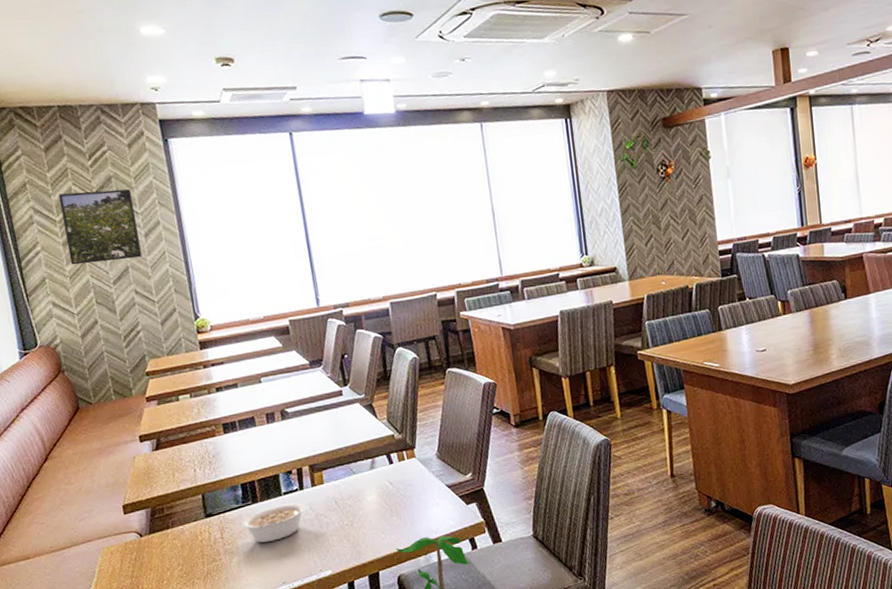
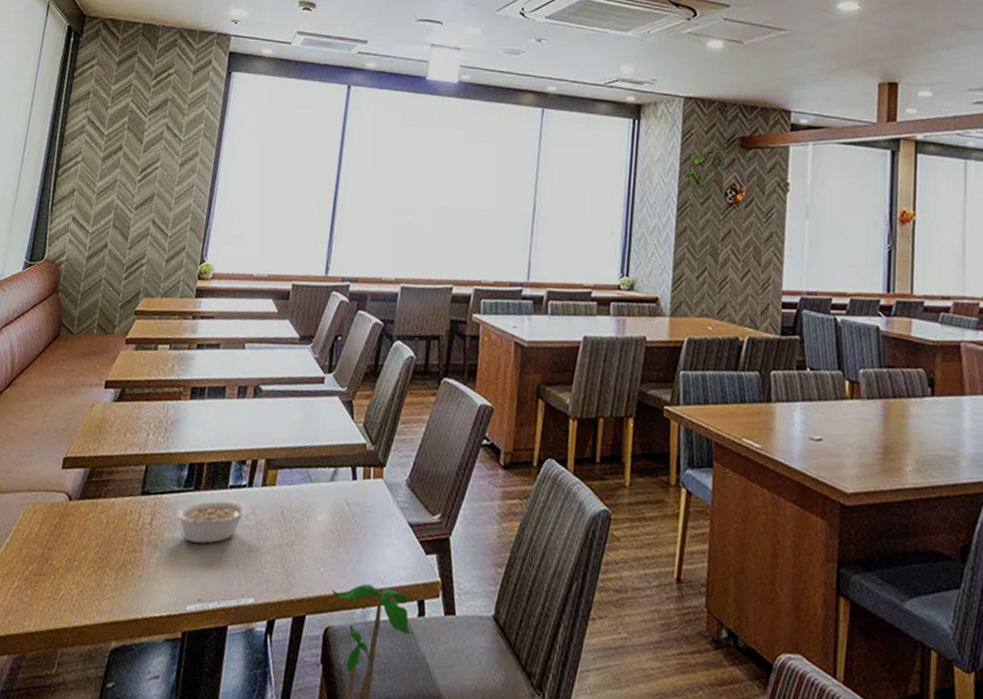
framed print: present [58,189,142,265] -> none [103,108,182,187]

